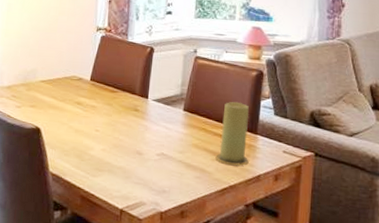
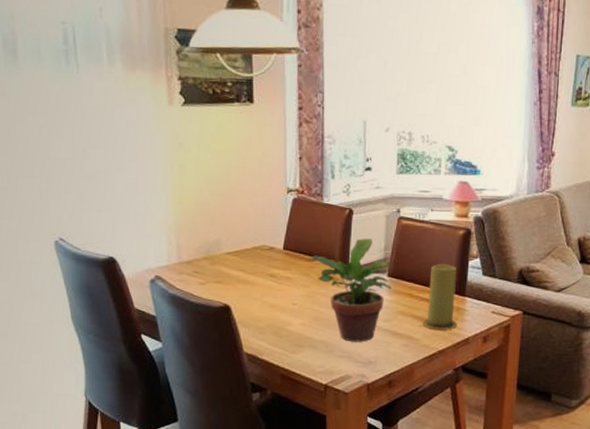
potted plant: none [111,74,188,171] -> present [307,238,393,342]

